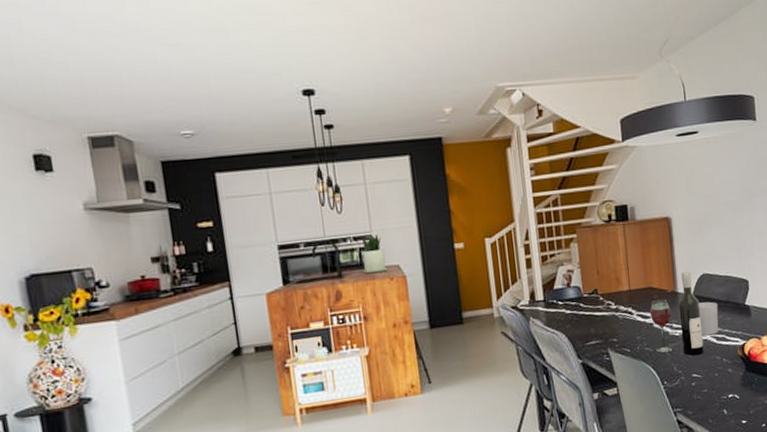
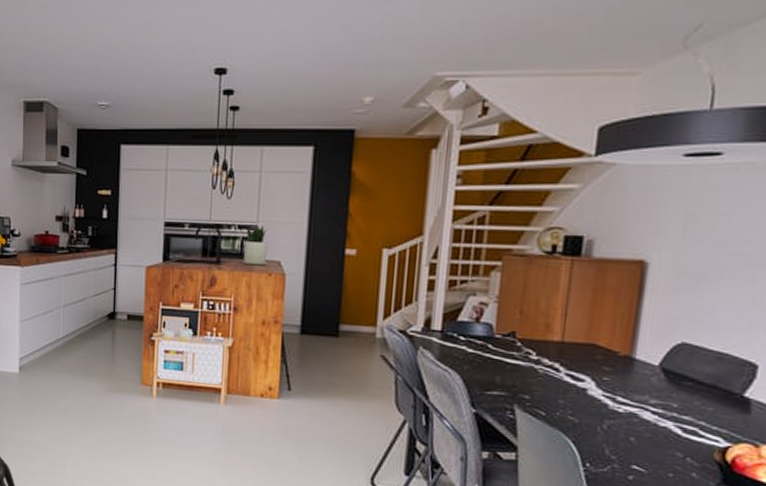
wineglass: present [650,298,674,353] -> none [582,360,619,430]
bottle: present [678,271,704,356] -> none [624,334,666,444]
candle holder: present [698,301,719,336] -> none [659,379,697,424]

